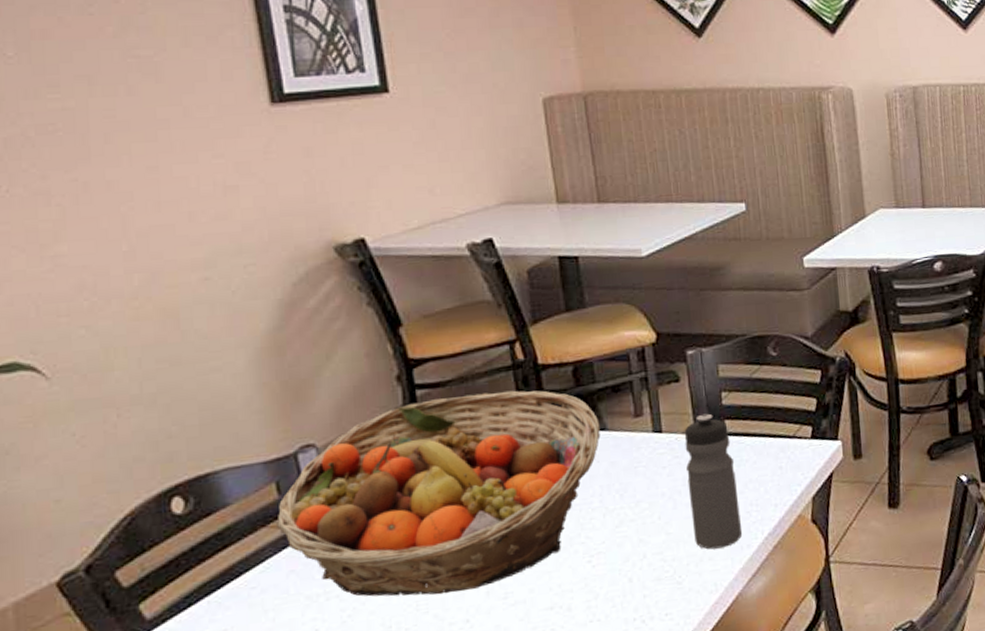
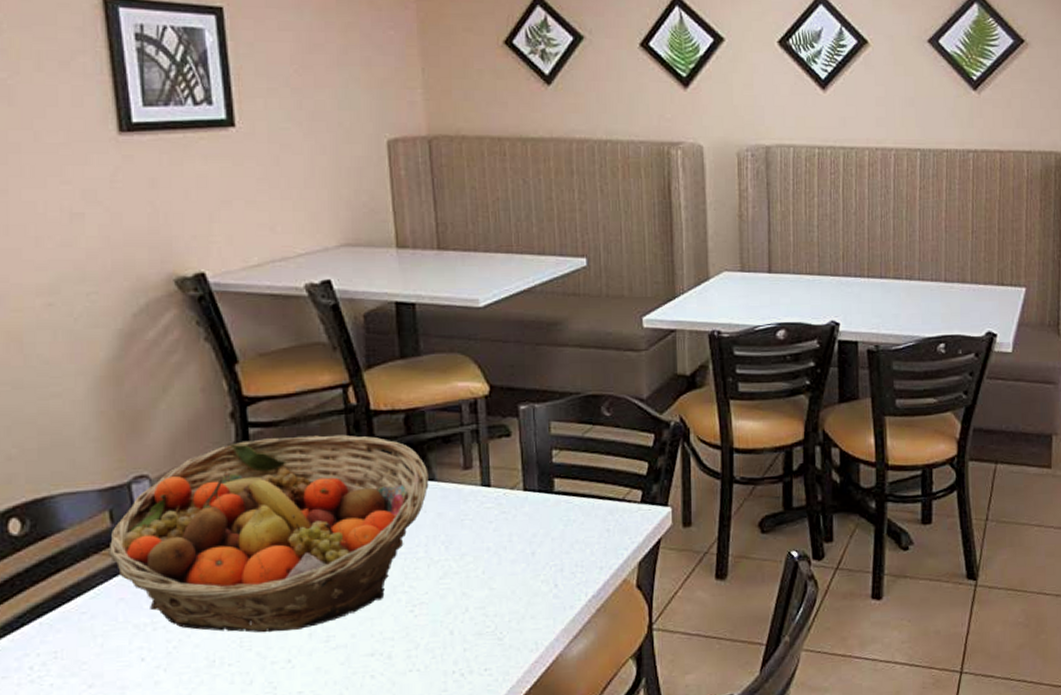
water bottle: present [684,413,743,550] -> none [512,470,566,608]

